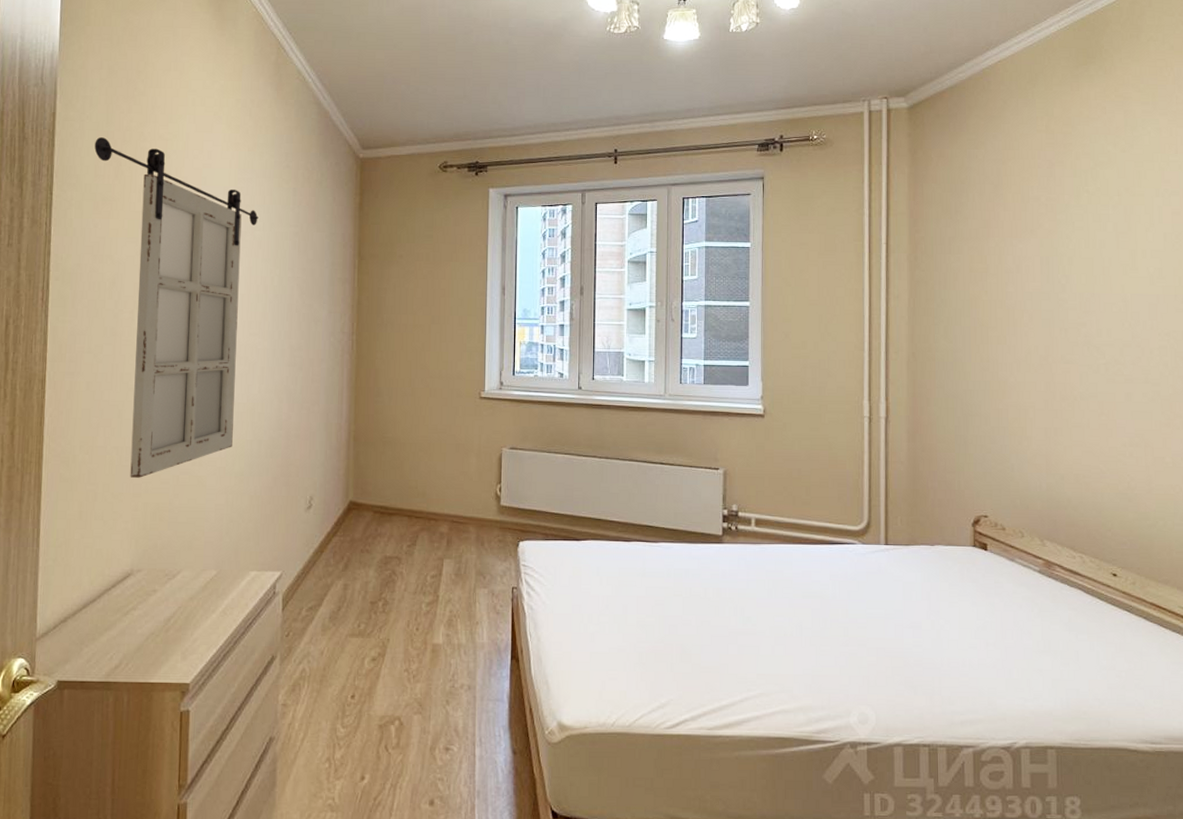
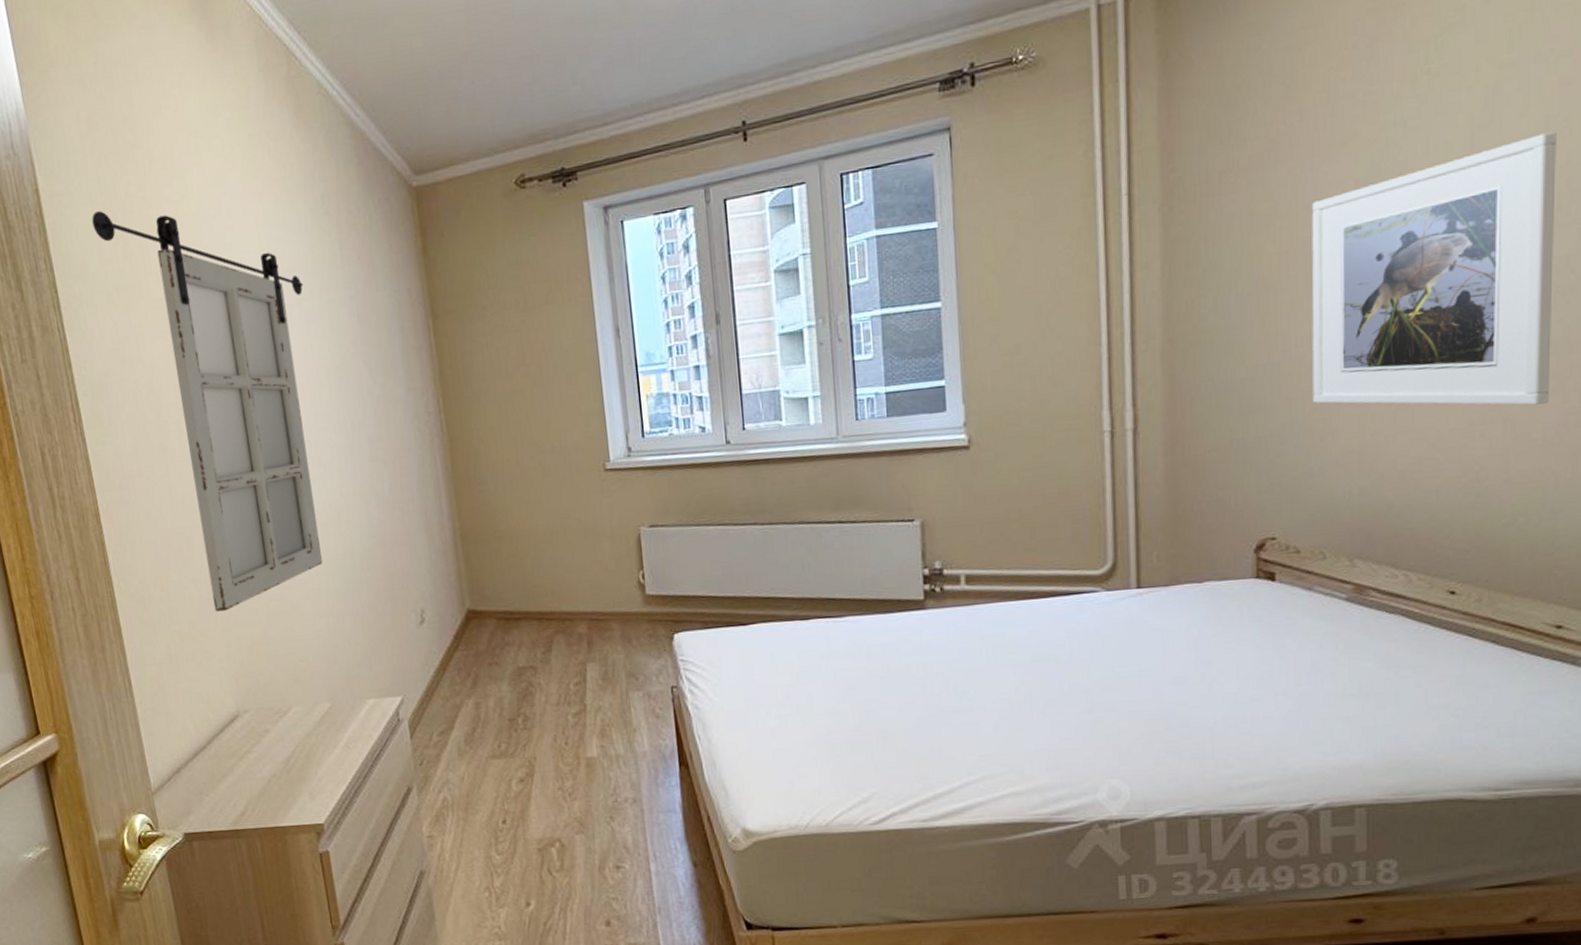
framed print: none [1012,244,1176,437] -> present [1311,132,1557,406]

